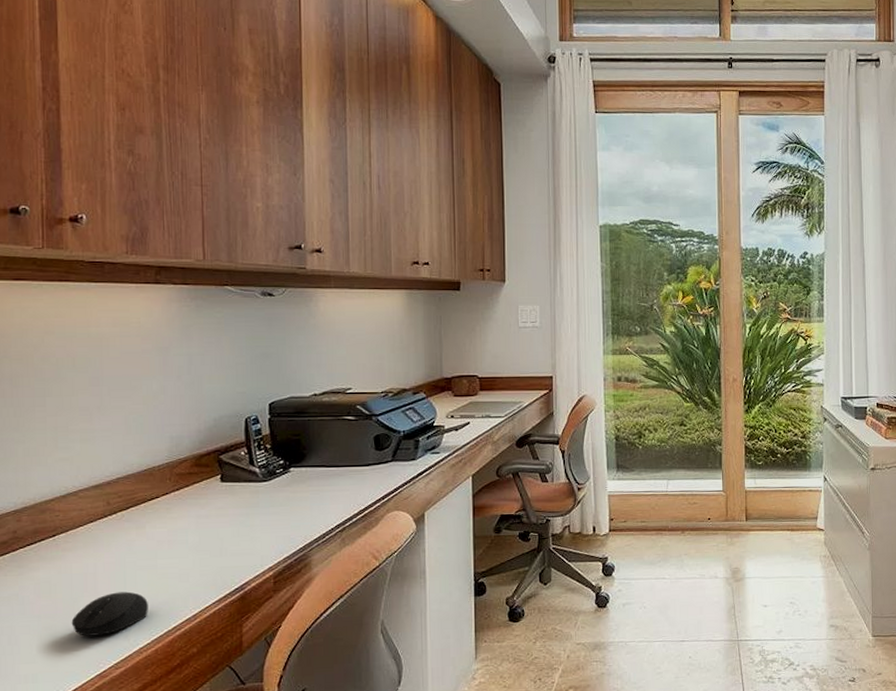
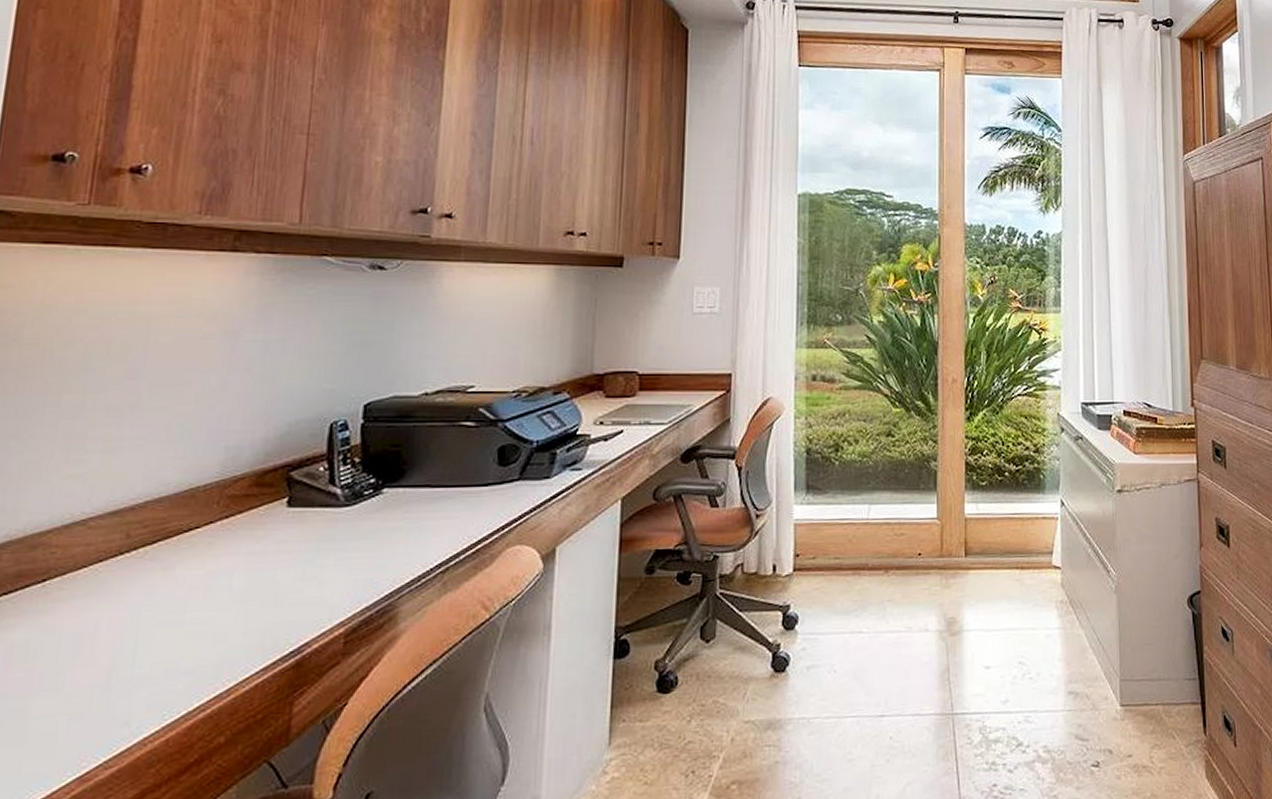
computer mouse: present [71,591,148,636] -> none [49,657,165,723]

